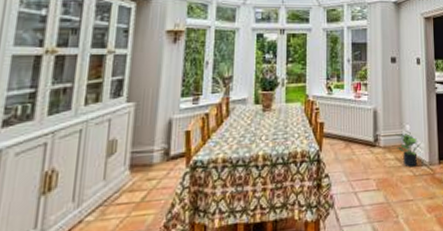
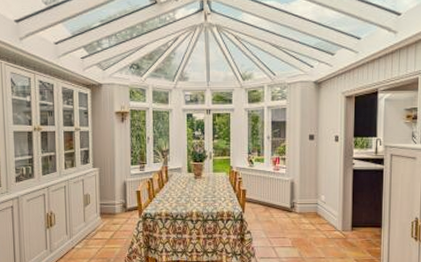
potted plant: present [395,133,422,167] -> none [311,202,336,231]

